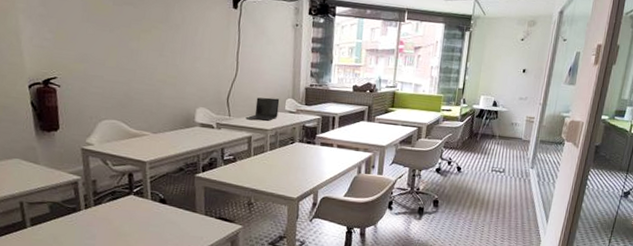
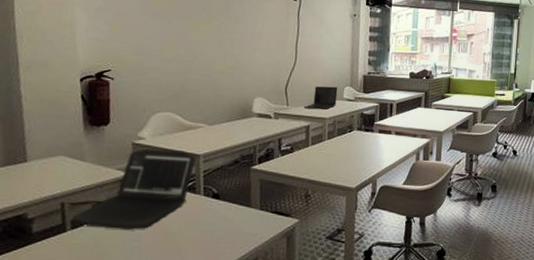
laptop: none [30,154,143,229] -> present [71,148,196,230]

